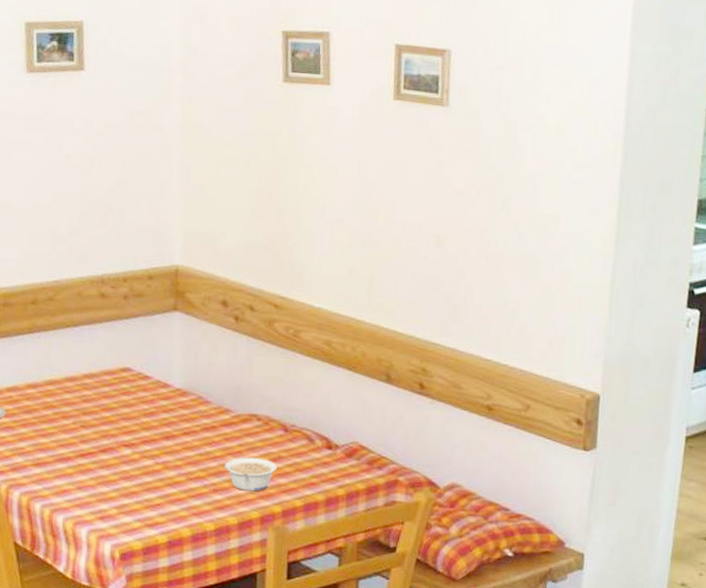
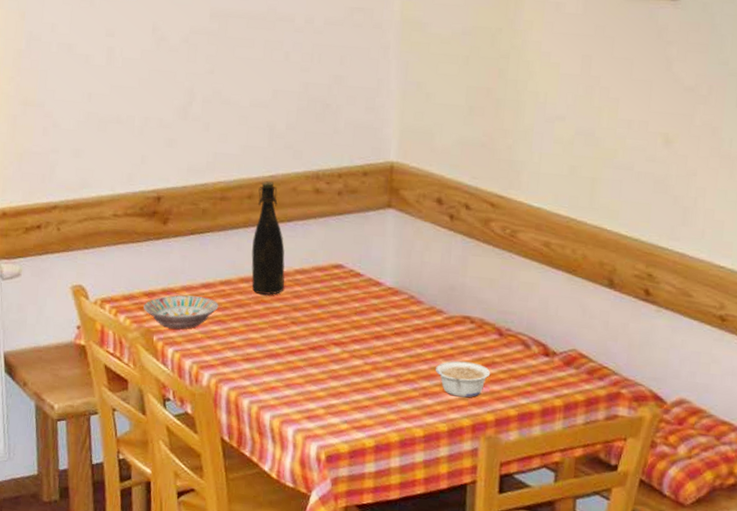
bottle: none [38,286,73,400] -> present [251,181,285,295]

